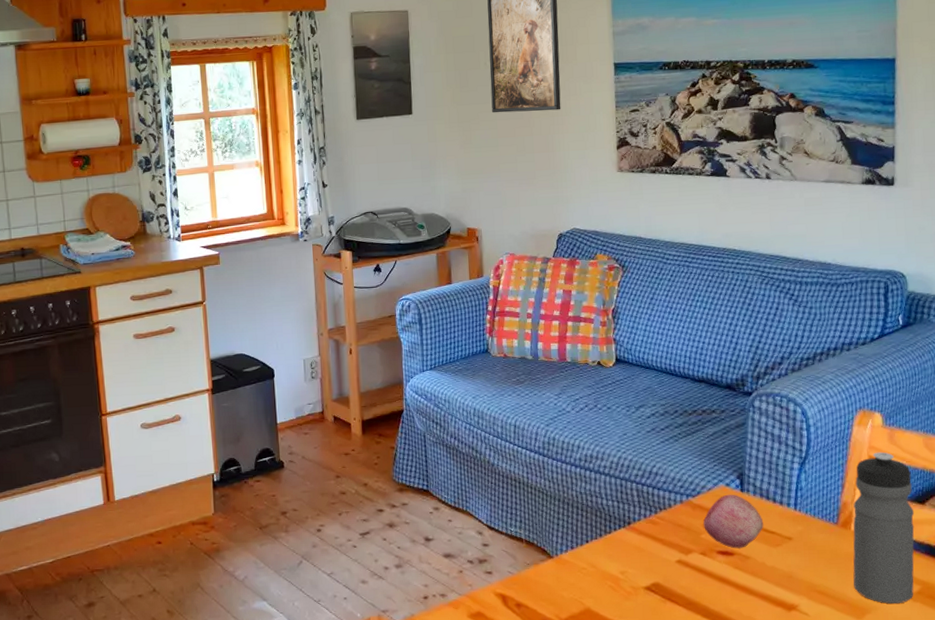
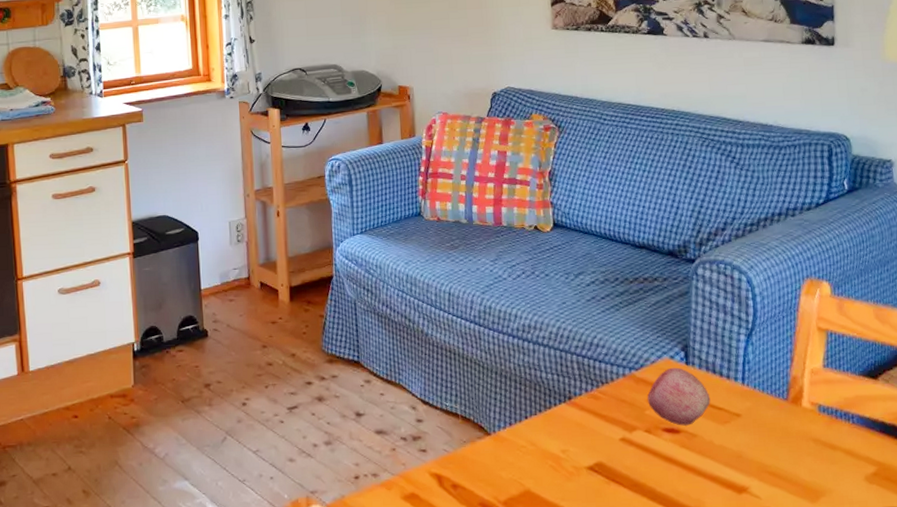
water bottle: present [853,452,915,605] -> none [803,323,870,487]

